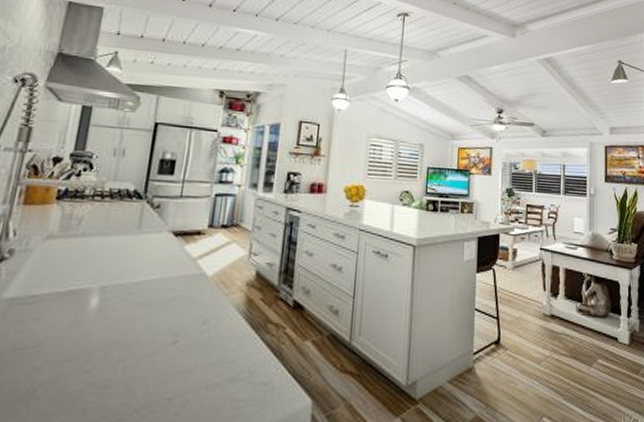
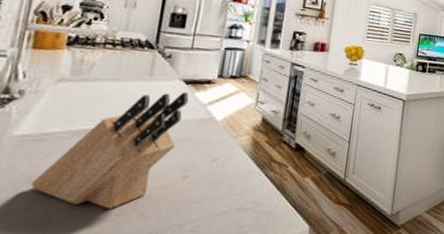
knife block: none [17,245,178,380] -> present [31,91,189,209]

